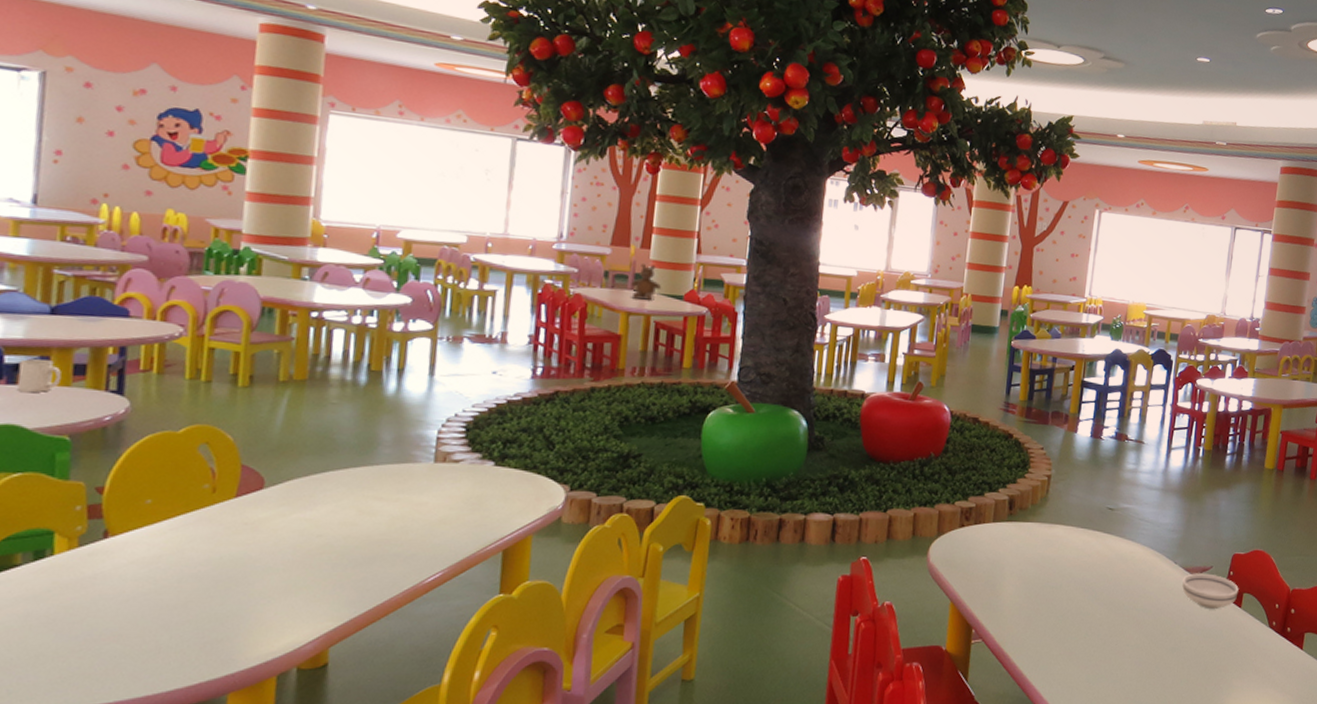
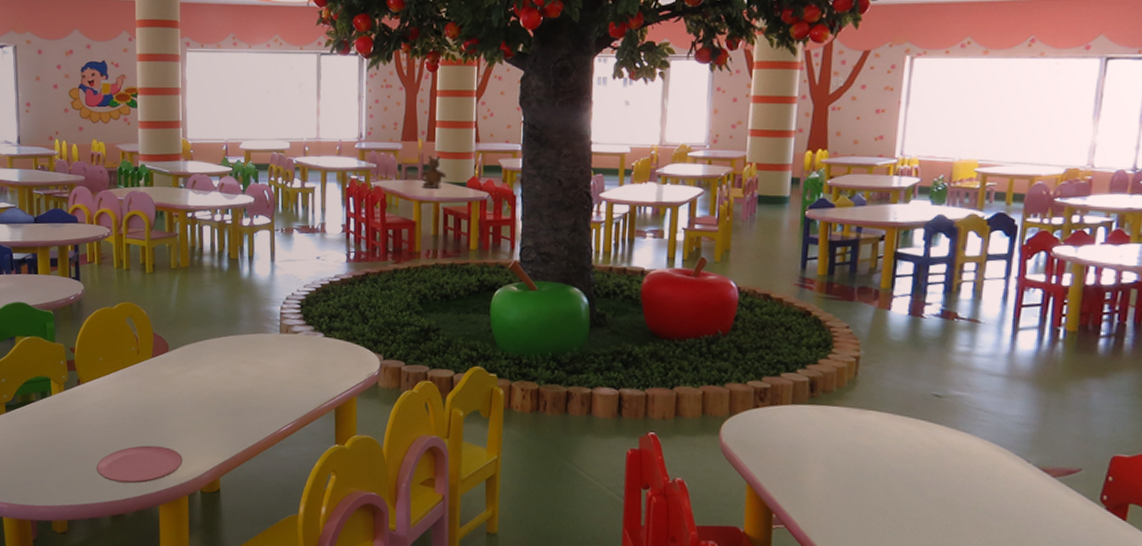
cup: present [17,359,62,393] -> none [21,256,44,280]
plate: none [125,614,273,669] -> present [97,445,182,484]
bowl: present [1182,573,1239,608] -> none [1038,474,1122,519]

